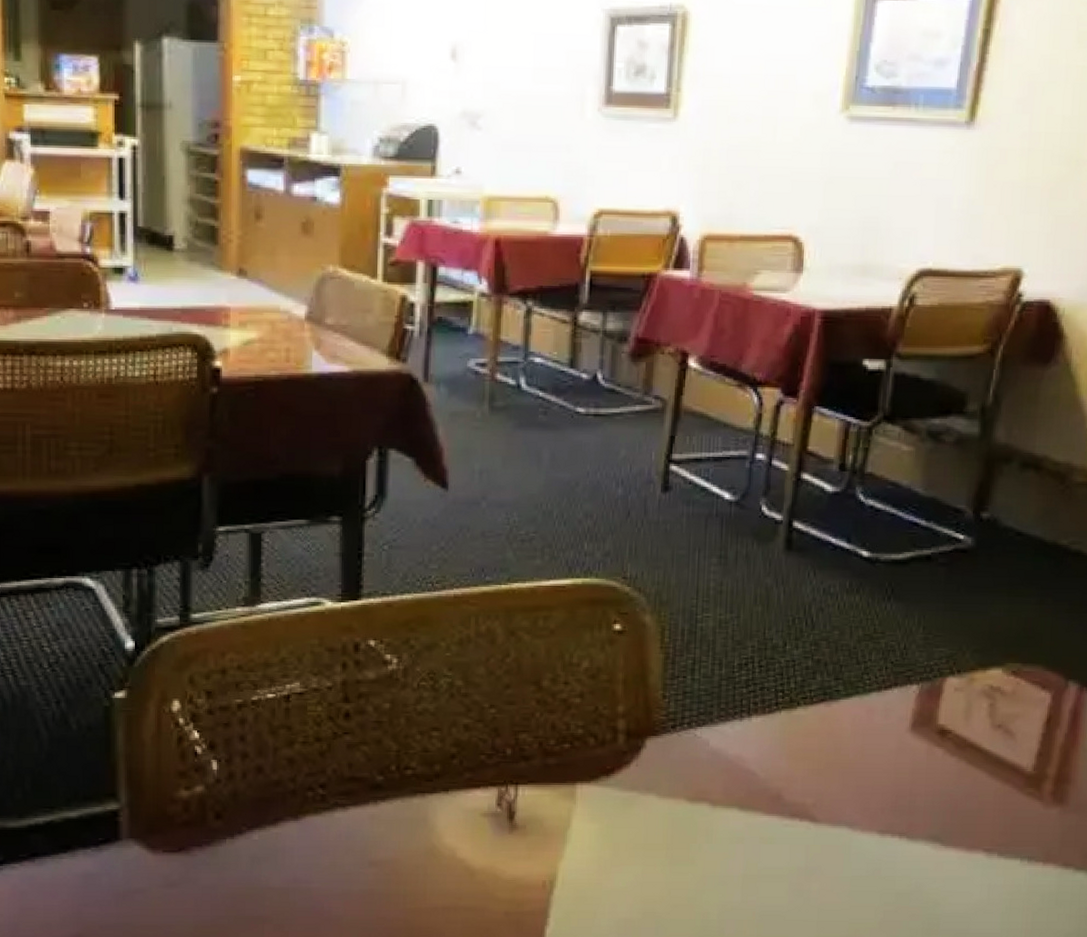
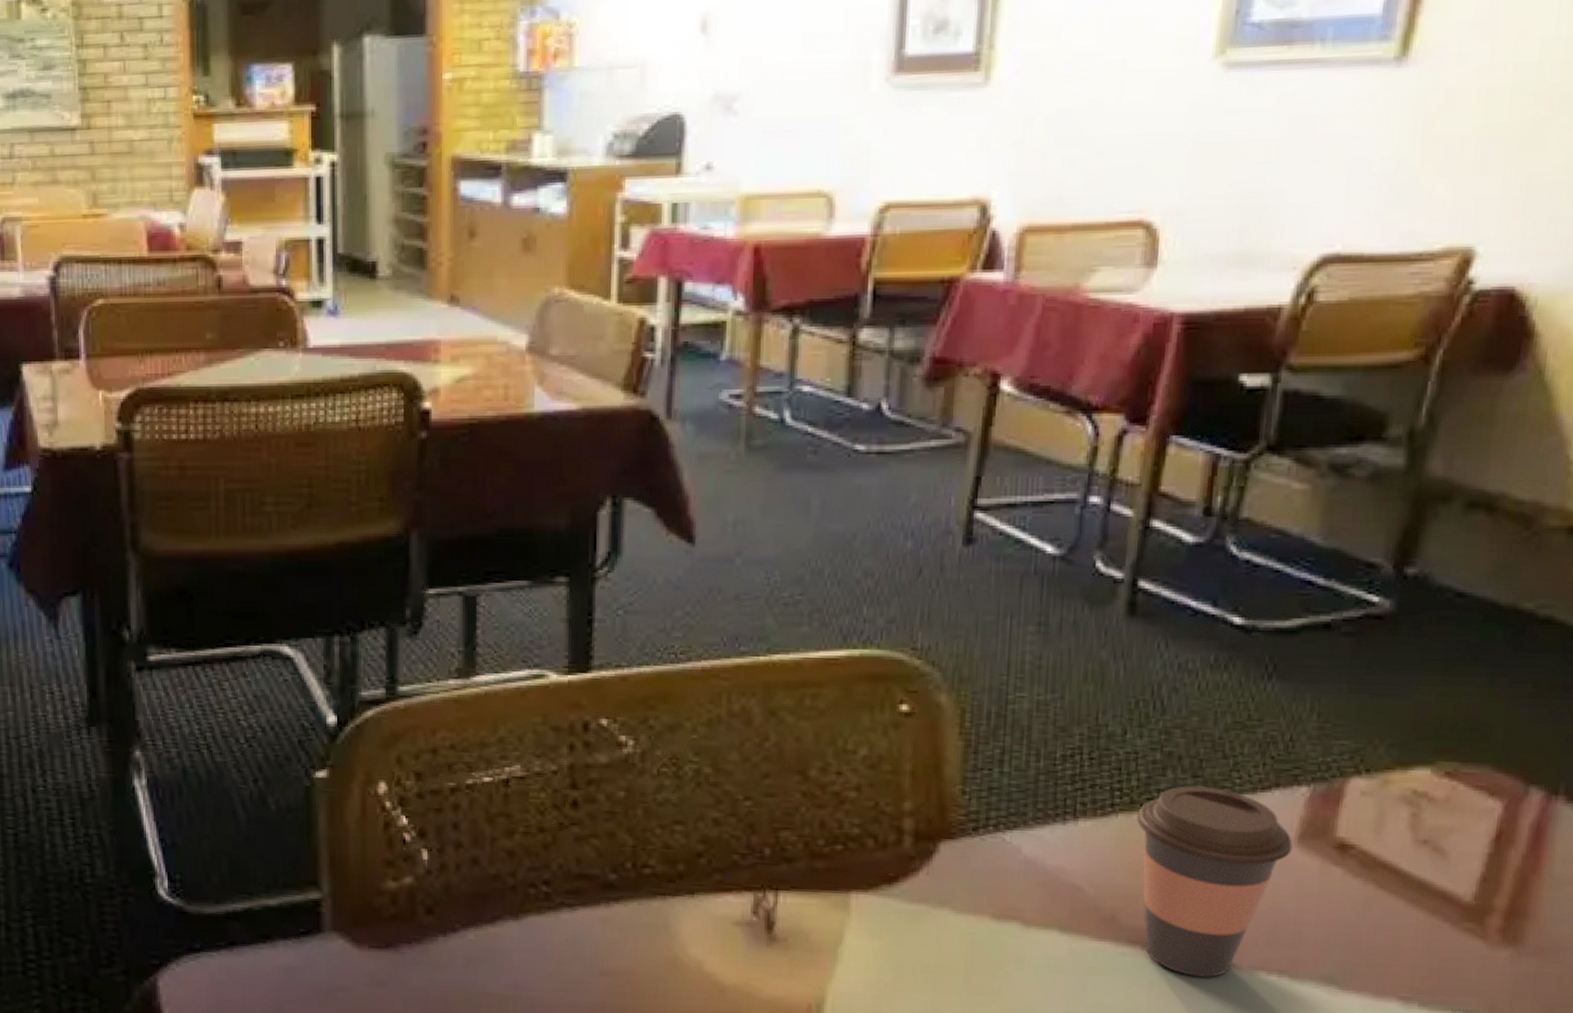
coffee cup: none [795,687,908,841] -> present [1137,786,1293,977]

